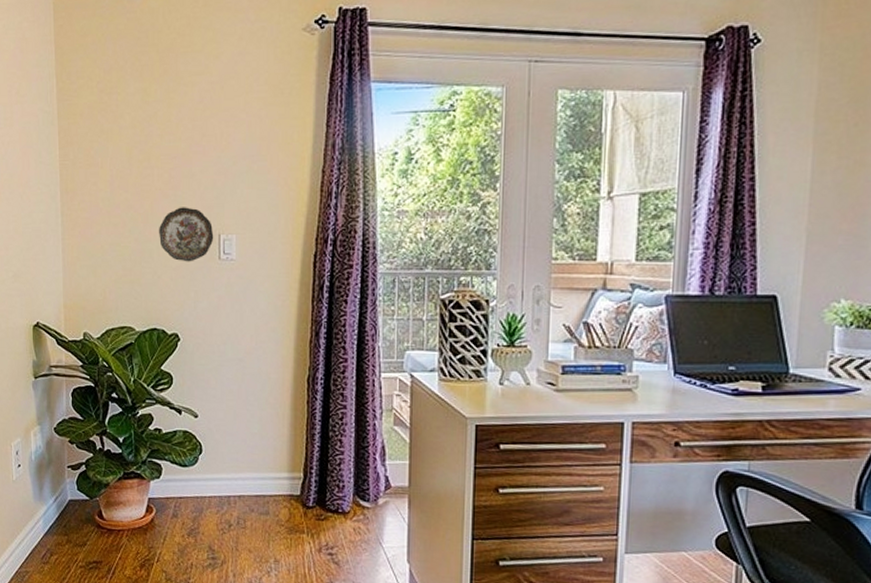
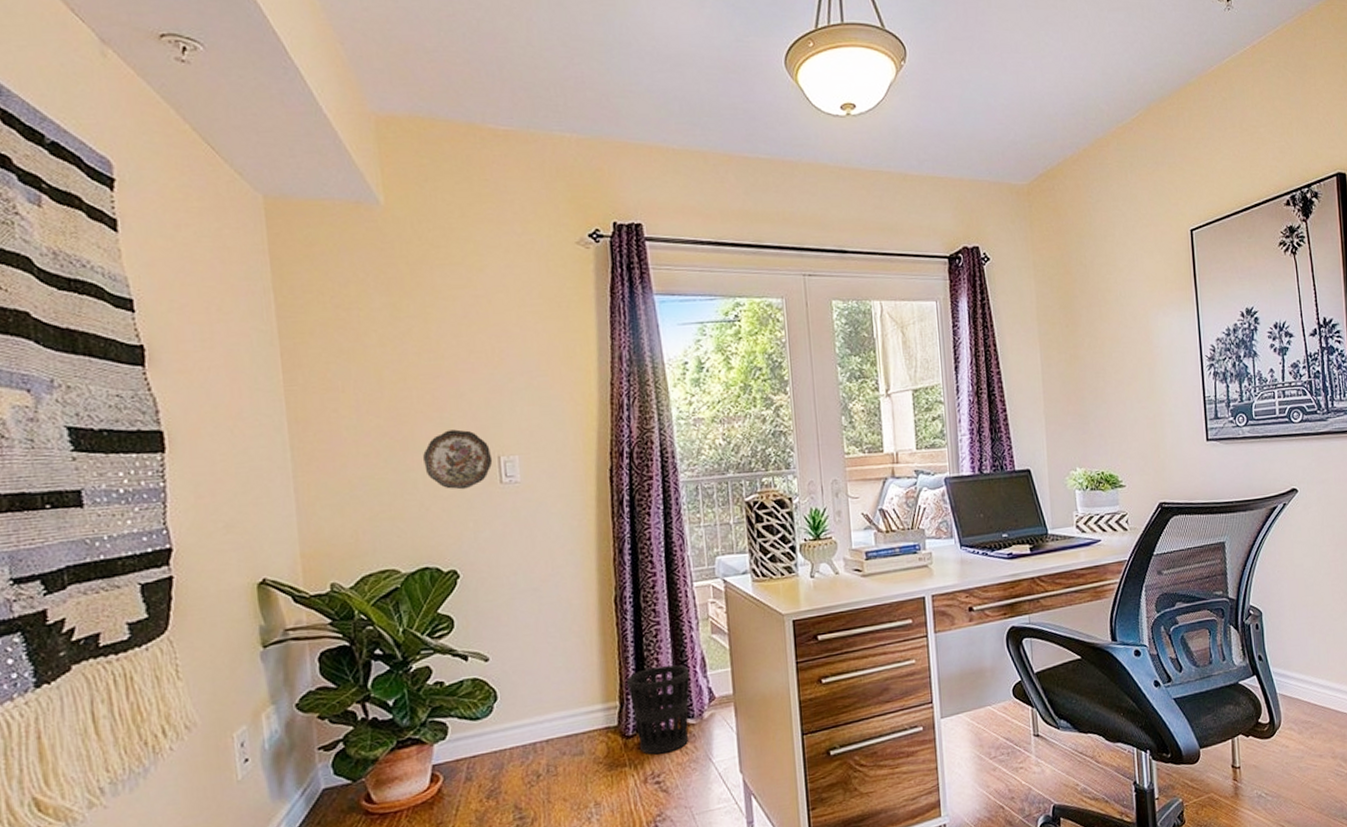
wastebasket: none [312,447,369,529] -> present [627,665,690,755]

